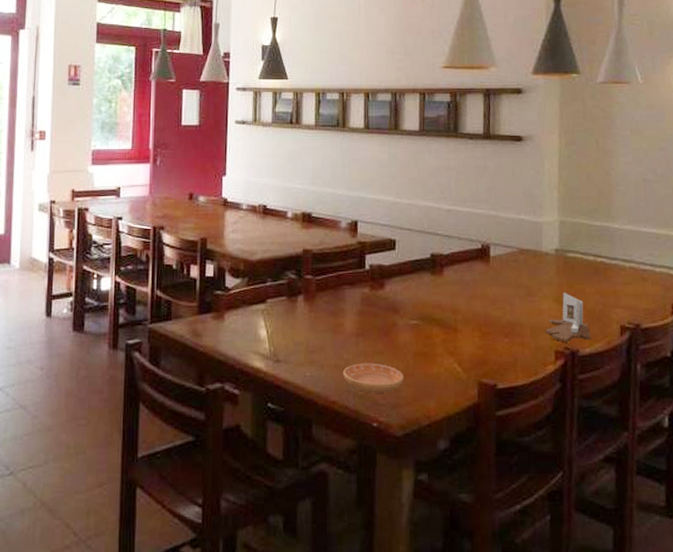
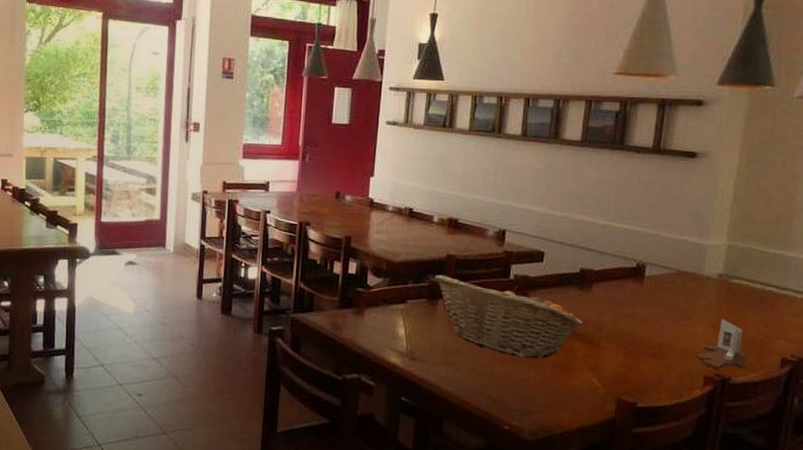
fruit basket: none [292,271,438,349] -> present [434,275,583,359]
saucer: present [343,363,403,393] -> none [478,368,539,399]

